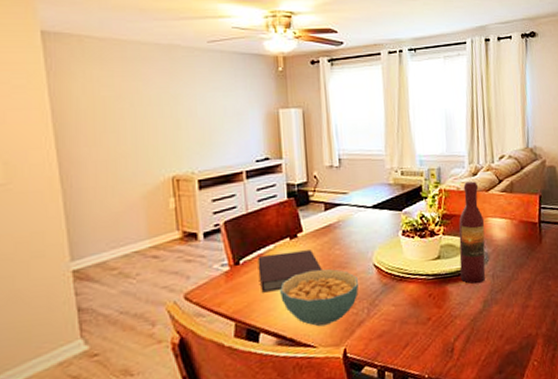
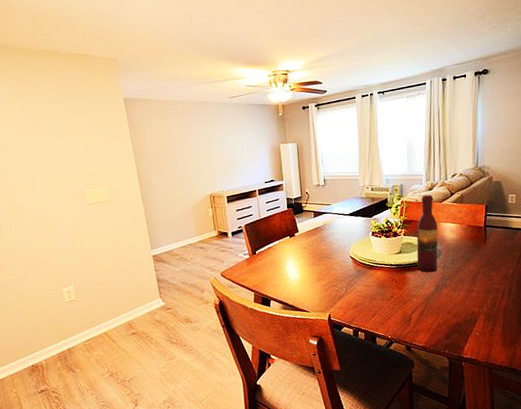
notebook: present [257,250,322,293] -> none [268,245,313,274]
cereal bowl: present [280,269,359,327] -> none [284,259,339,298]

